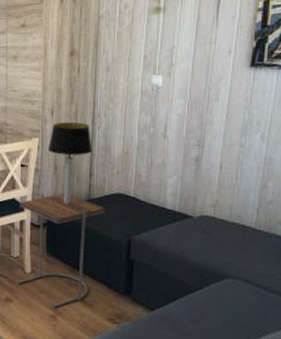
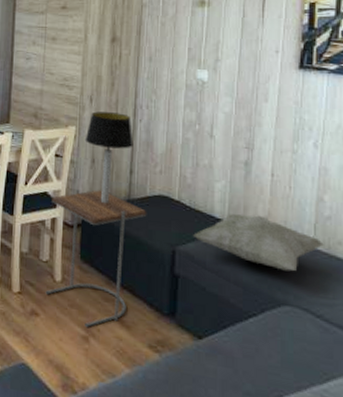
decorative pillow: none [147,204,265,250] -> present [193,214,324,272]

